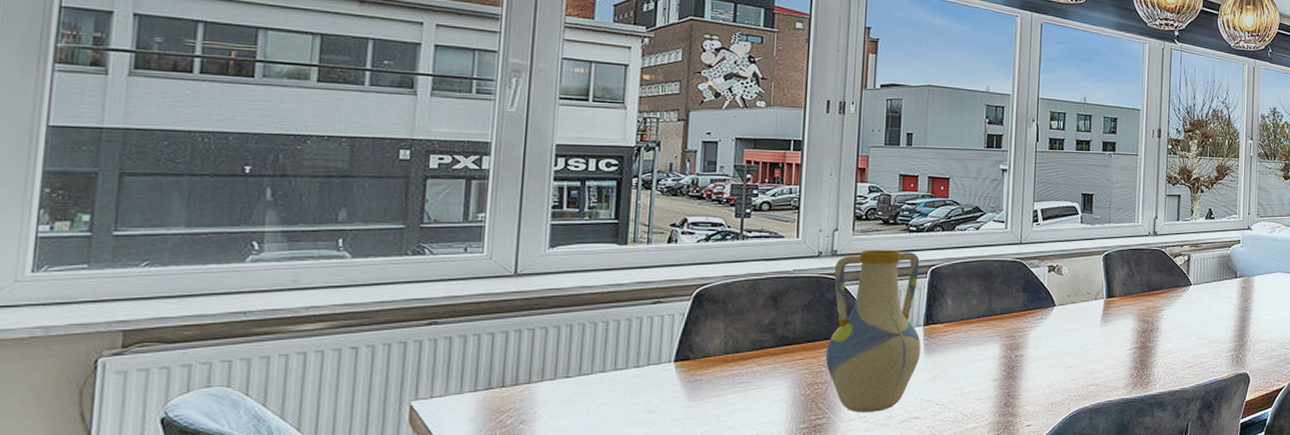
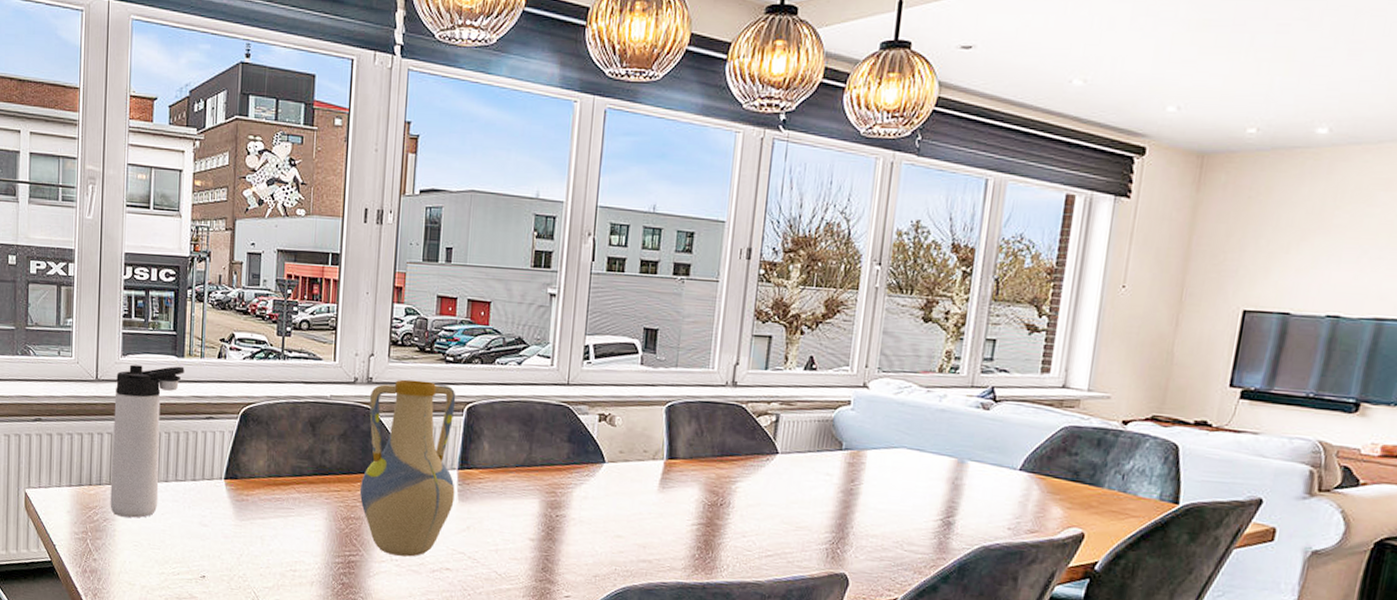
thermos bottle: none [529,253,628,416] -> present [110,364,185,518]

